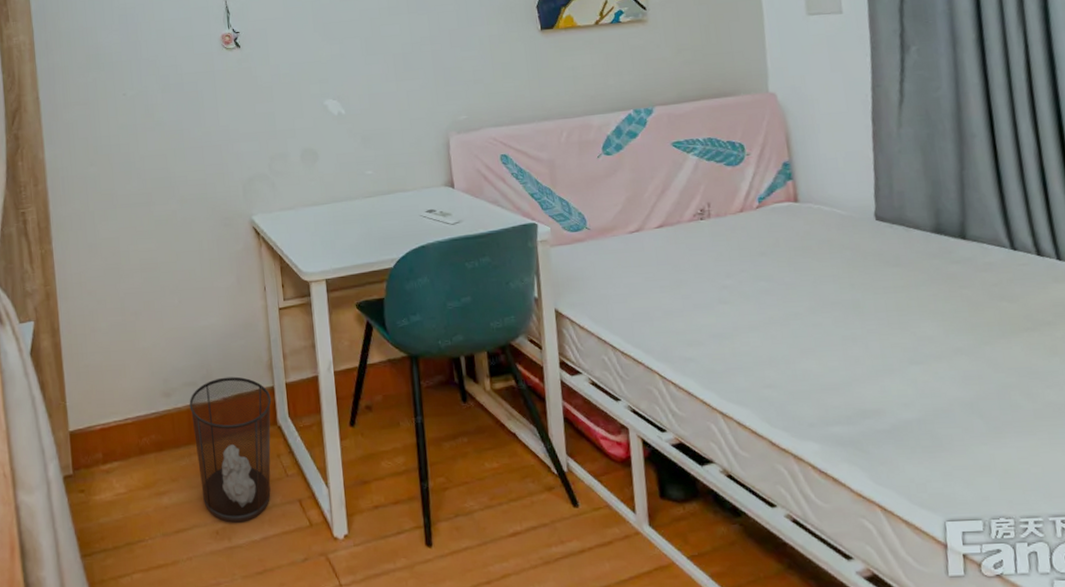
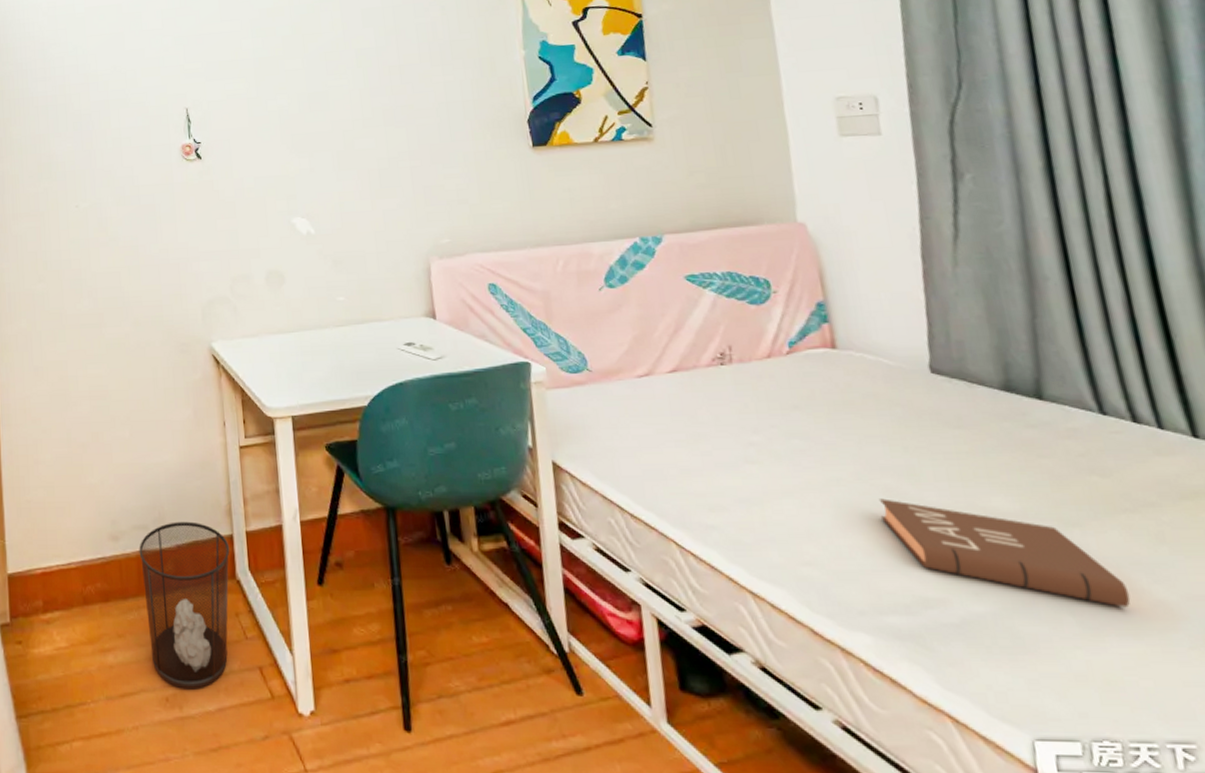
book: none [828,328,1028,409] -> present [878,498,1131,608]

